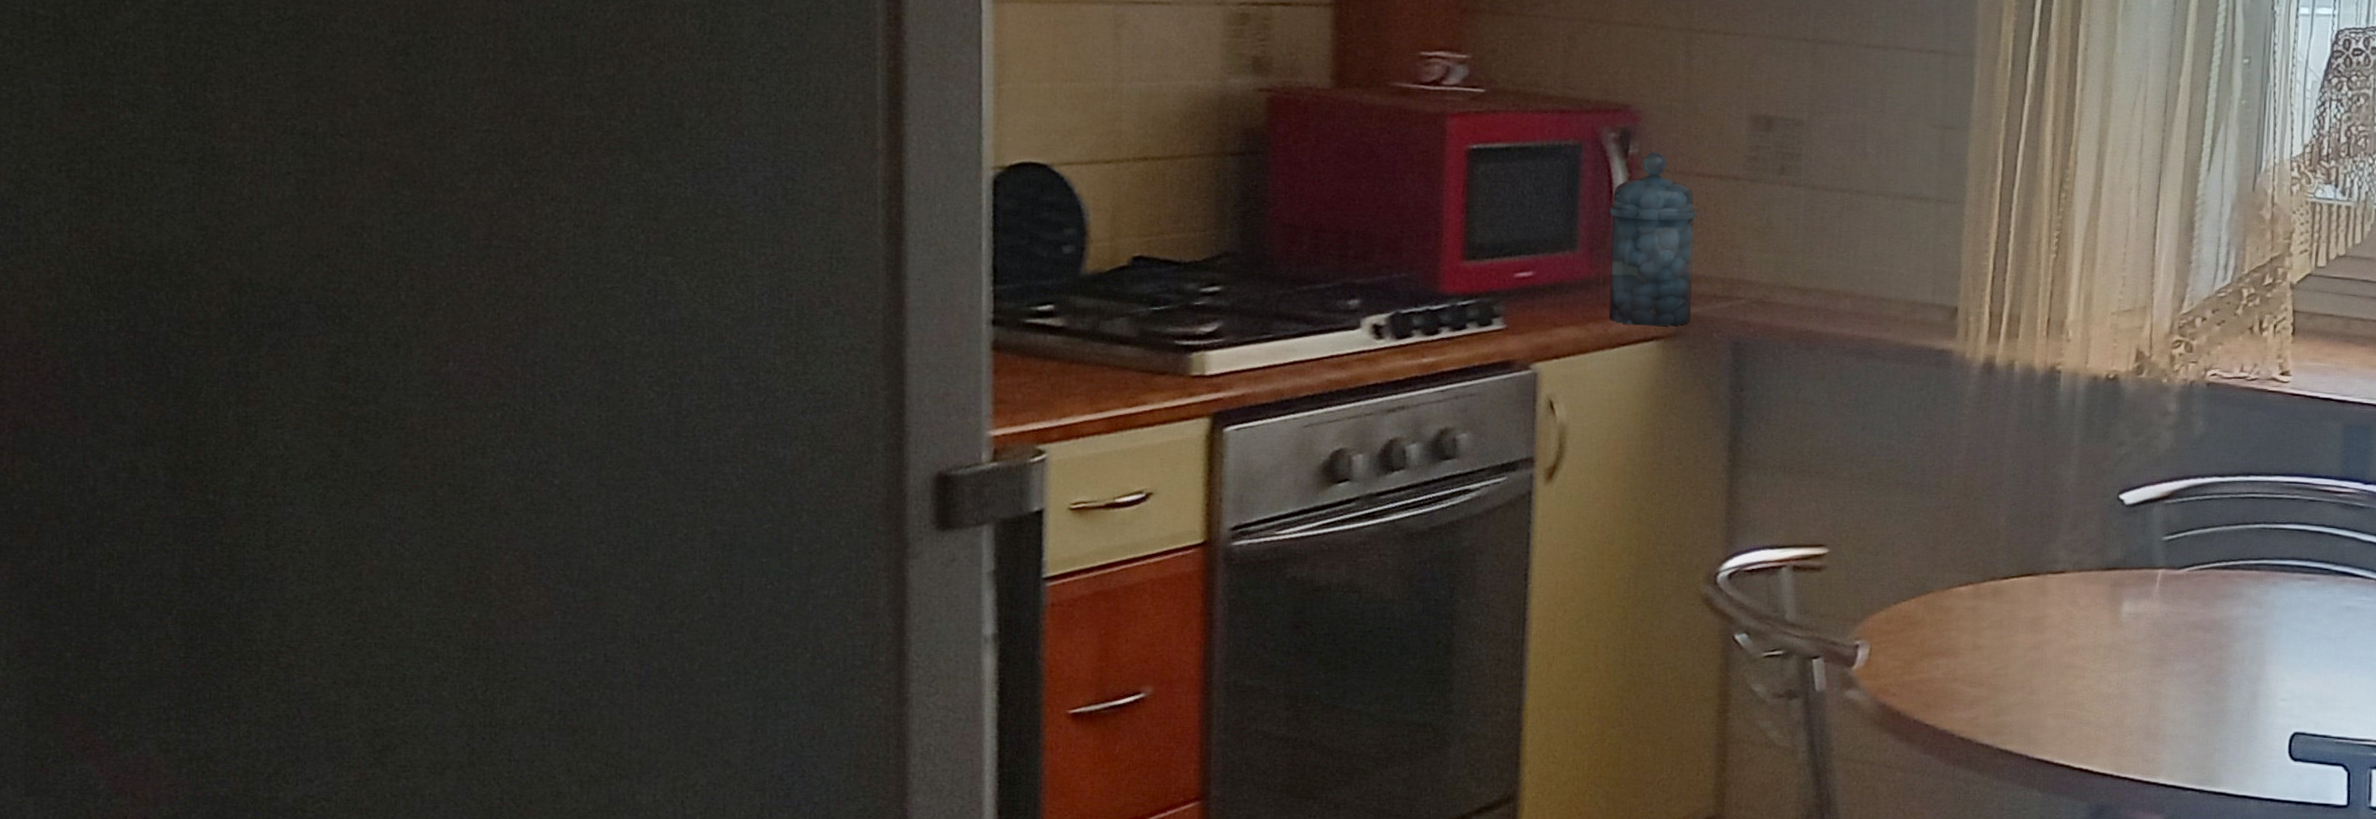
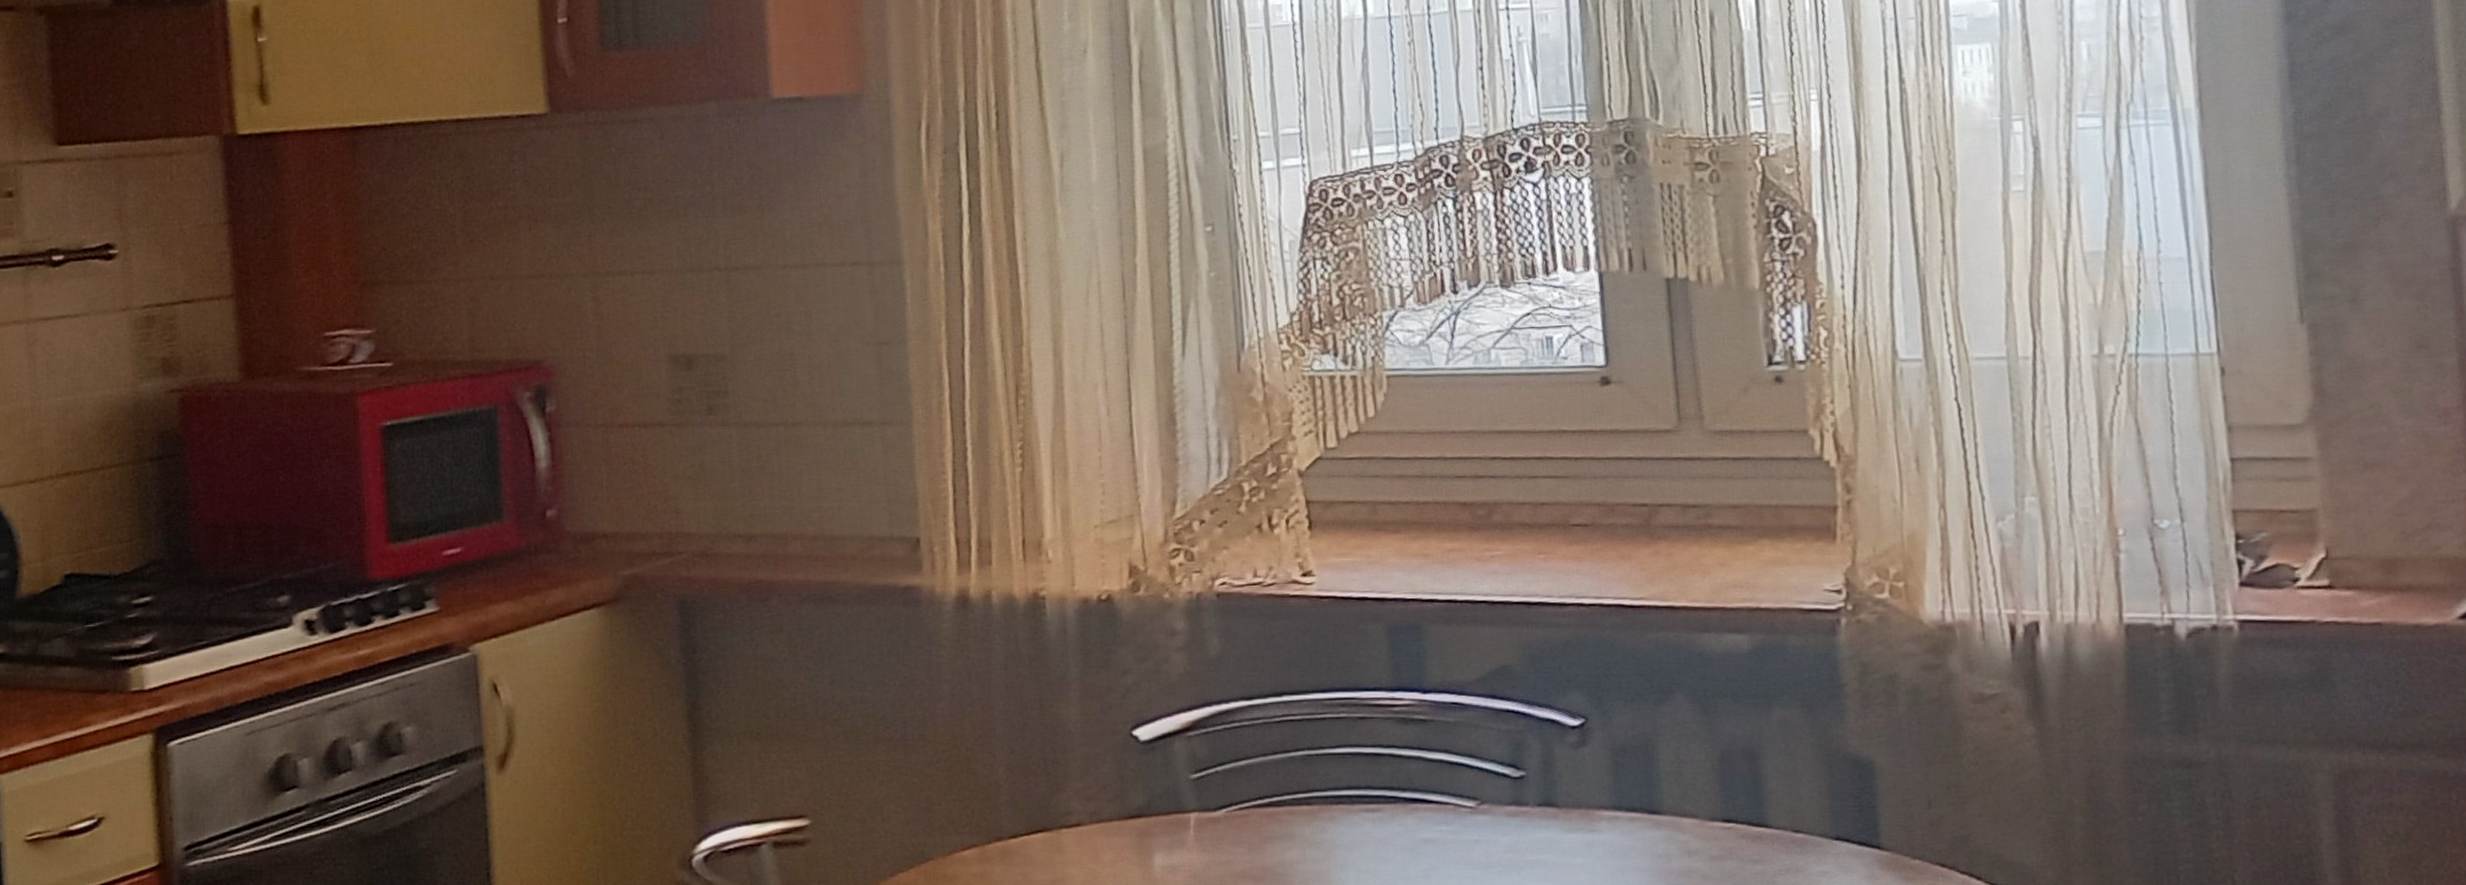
canister: present [1608,152,1698,327] -> none [532,406,632,594]

